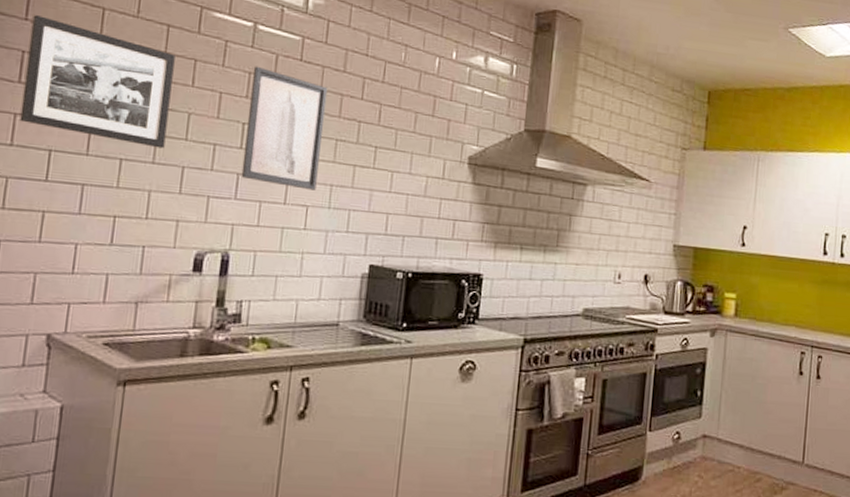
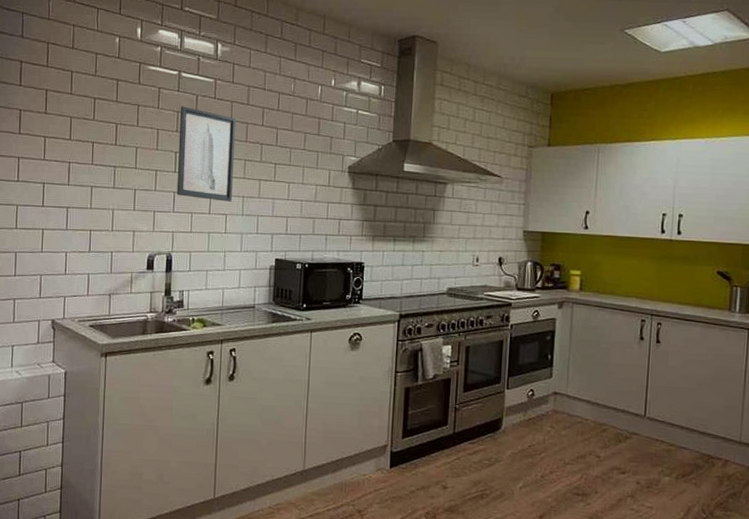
picture frame: present [20,15,175,149] -> none [22,82,124,176]

